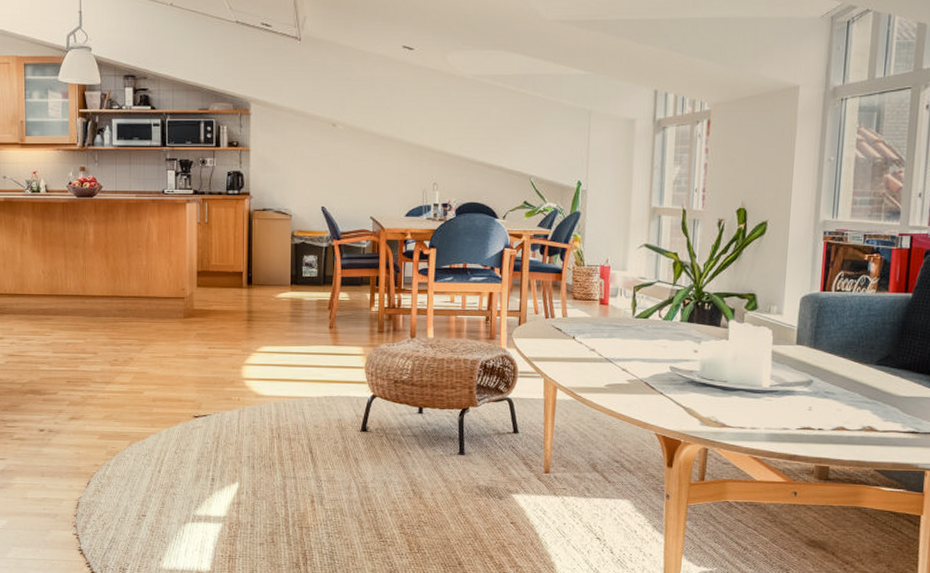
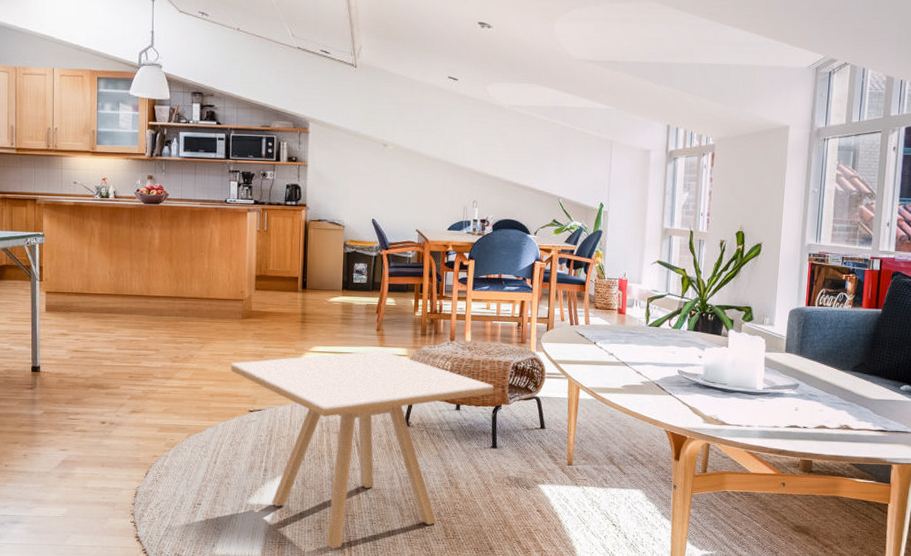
side table: none [173,349,460,563] -> present [231,350,494,549]

